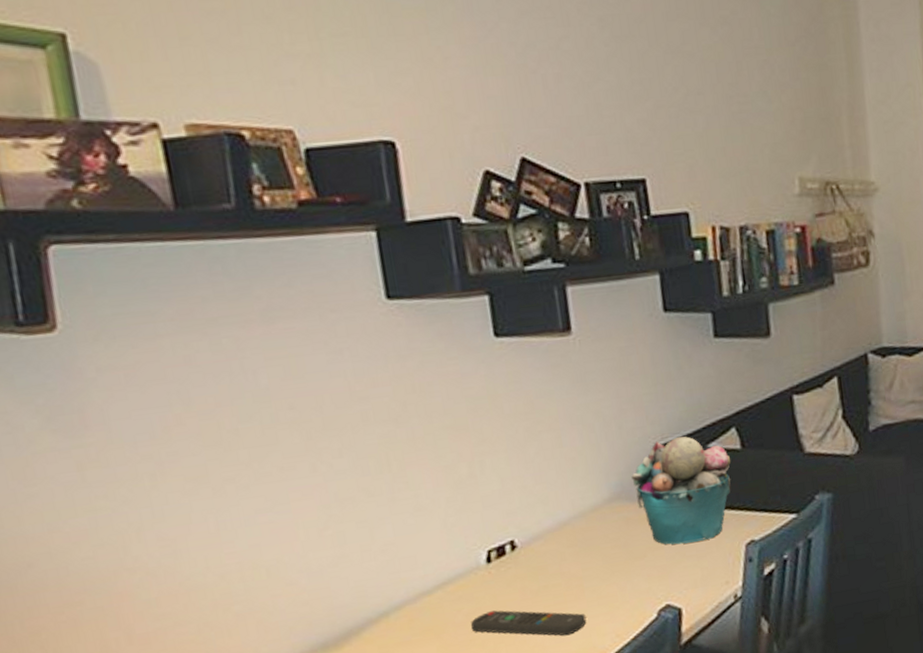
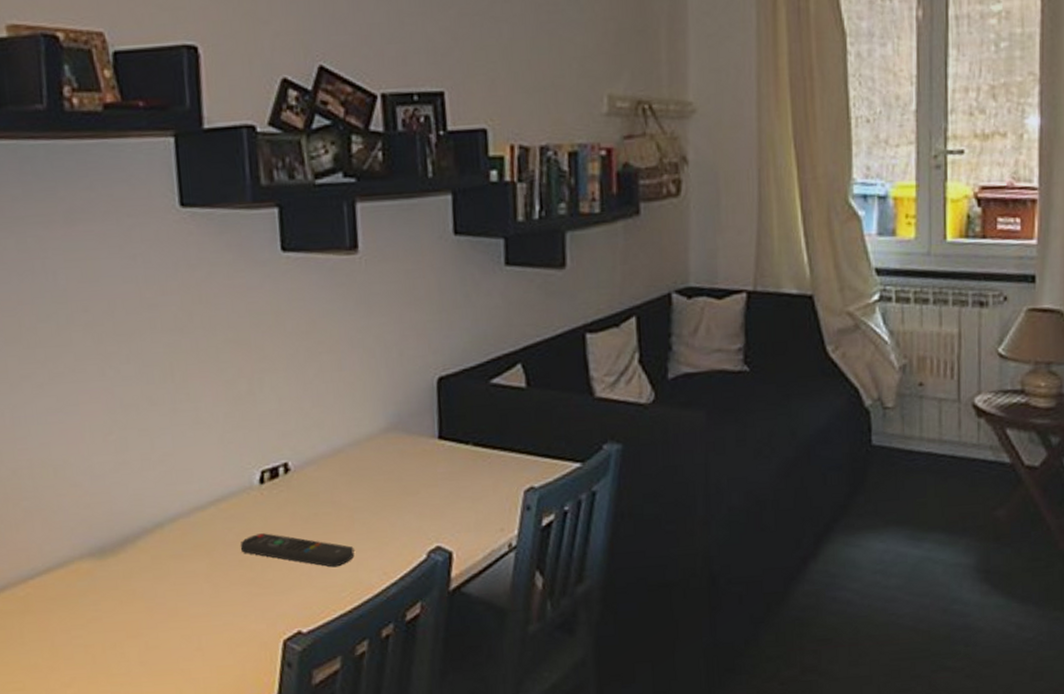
bucket: present [631,436,731,545] -> none [409,368,515,484]

